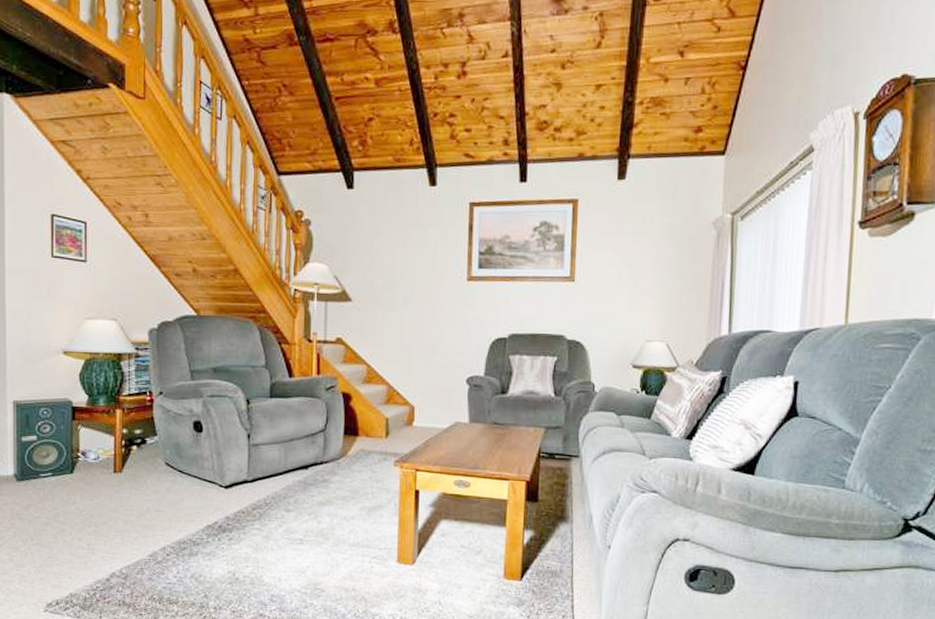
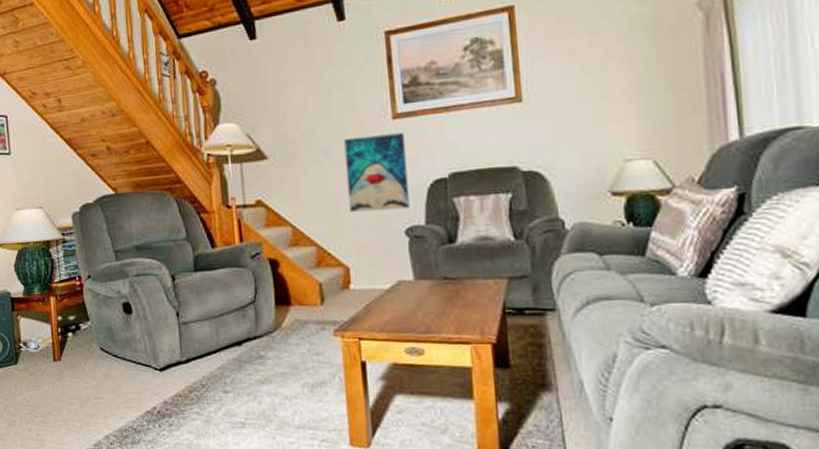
wall art: none [420,292,475,361] -> present [344,132,410,212]

